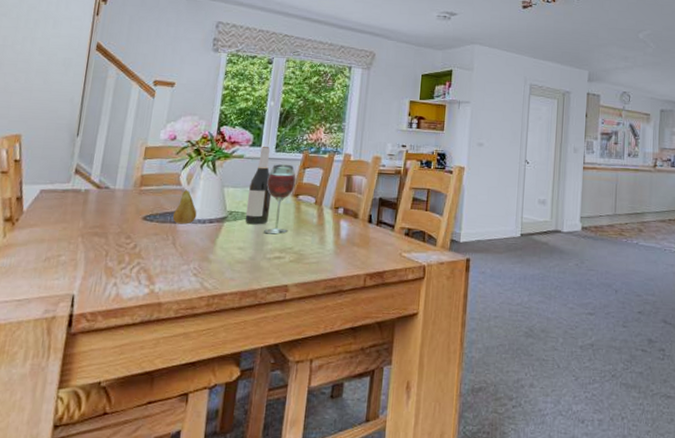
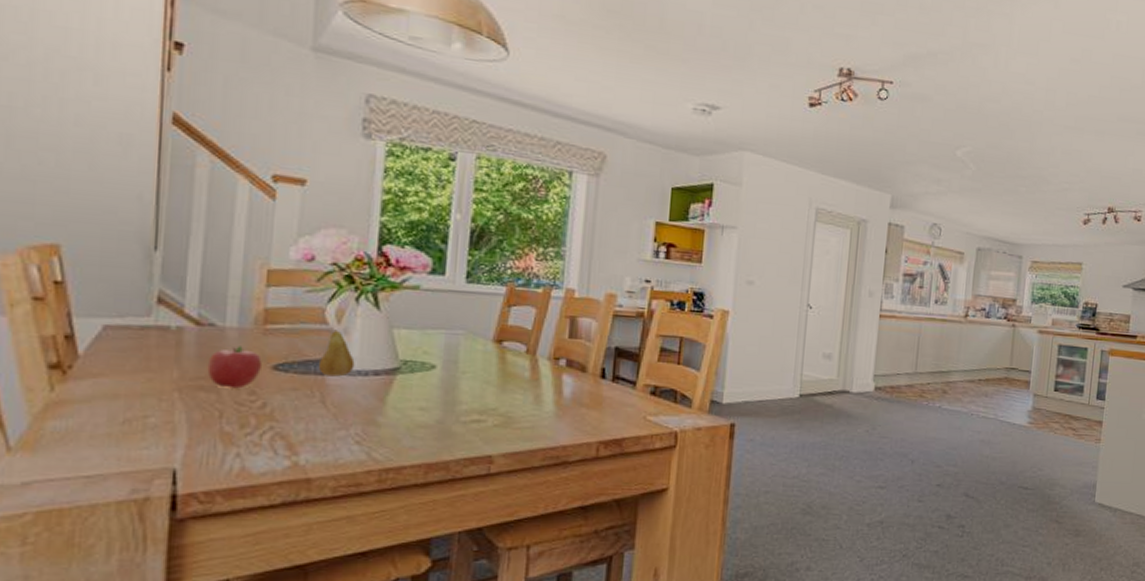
fruit: none [101,202,137,235] -> present [207,346,262,389]
wine bottle: present [245,147,272,225] -> none [426,275,464,379]
wineglass: present [264,164,296,235] -> none [455,299,498,392]

